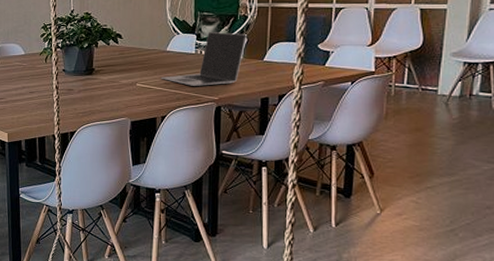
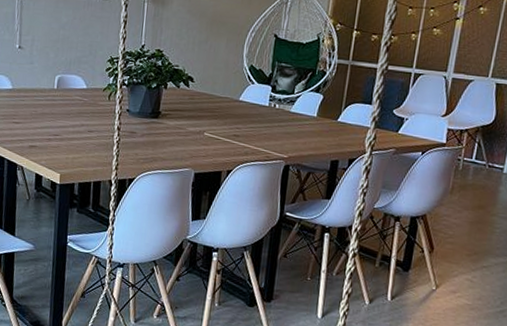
laptop: present [160,31,247,86] -> none [230,84,323,143]

